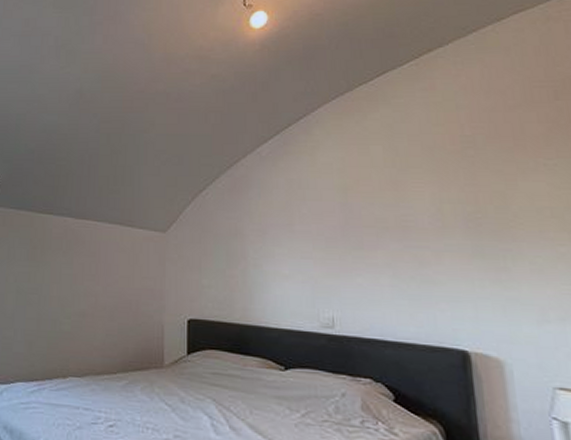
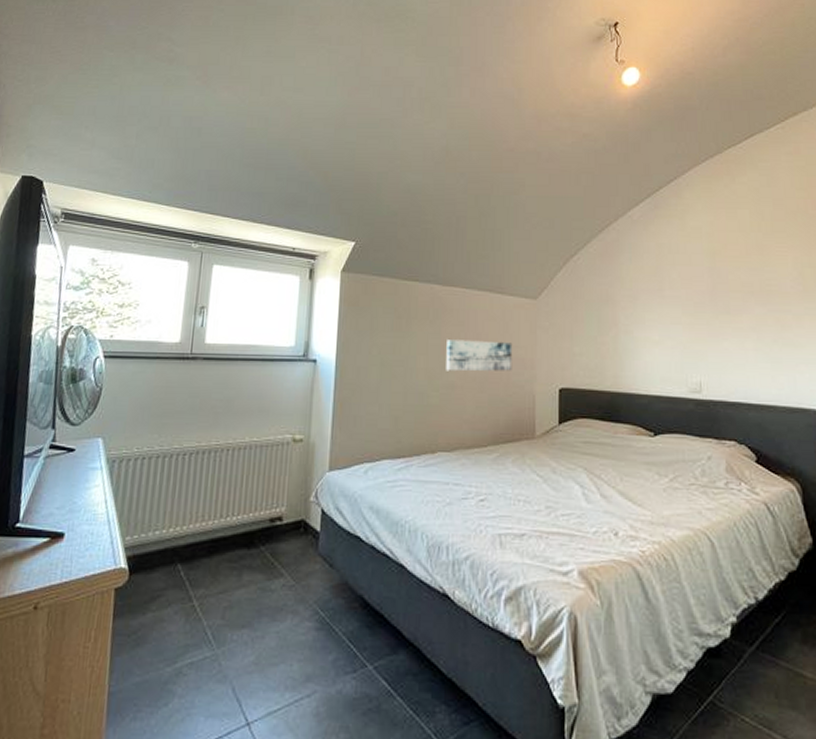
wall art: none [78,270,142,301] -> present [446,340,513,372]

